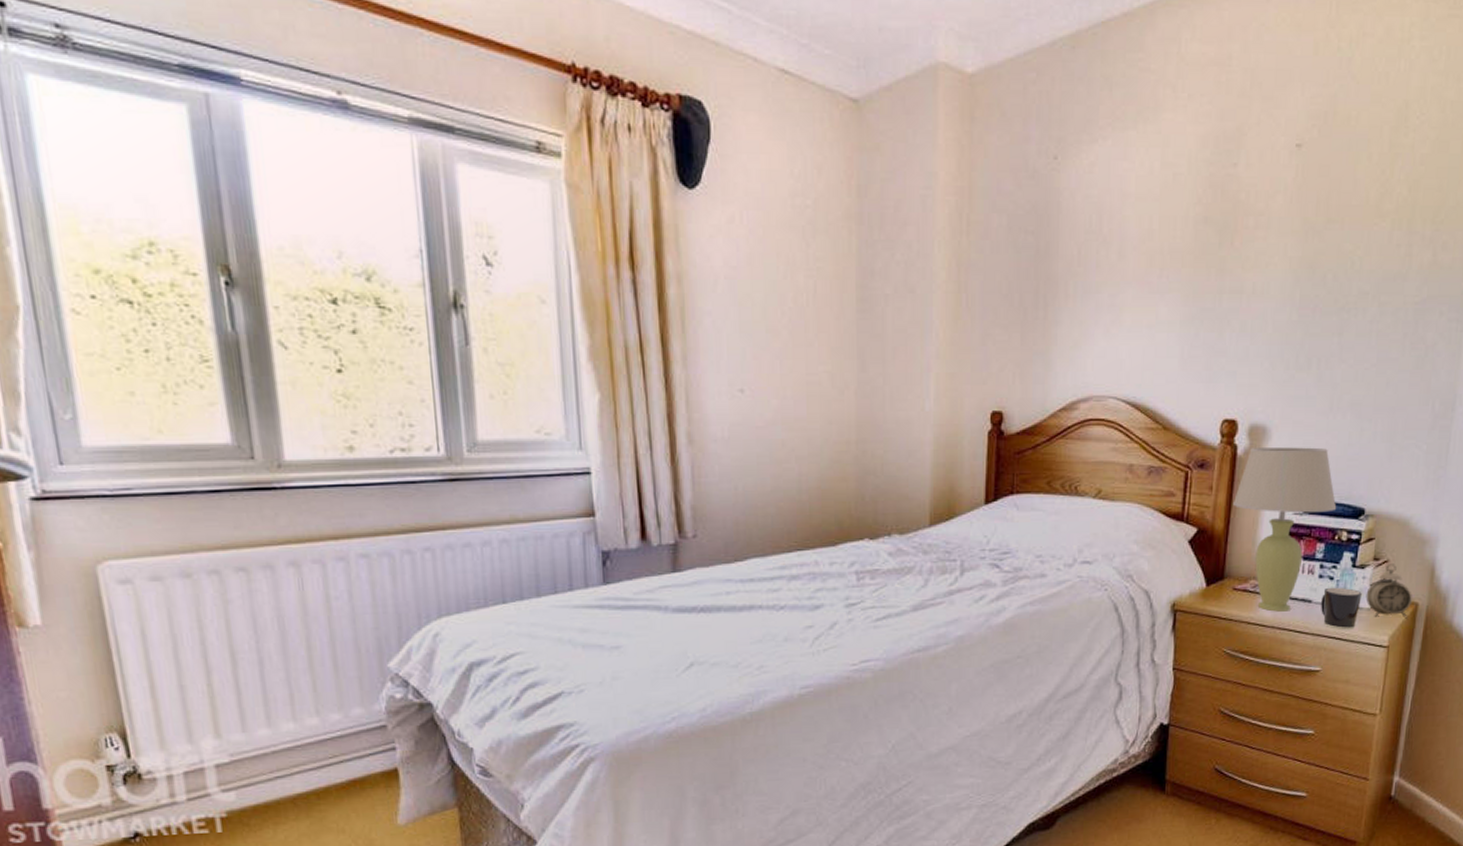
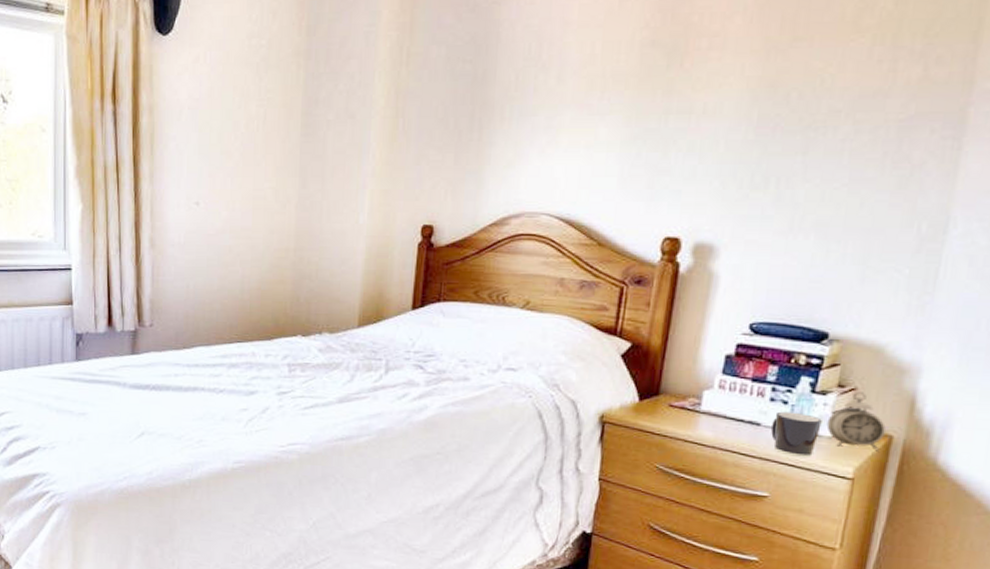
table lamp: present [1232,447,1337,612] -> none [671,266,795,433]

